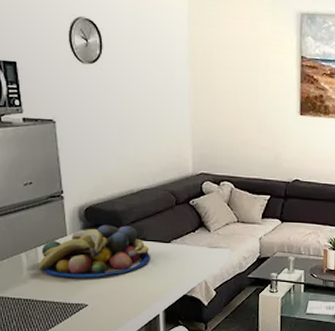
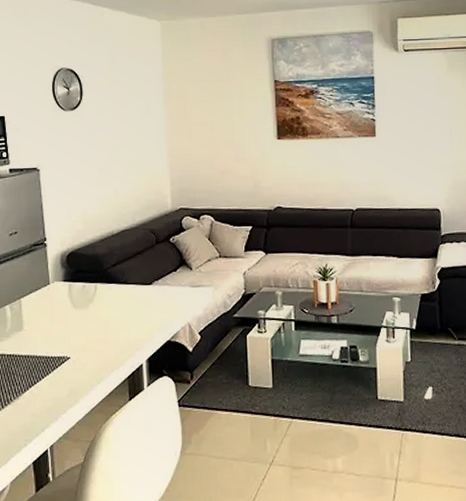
fruit bowl: present [39,224,151,278] -> none [23,269,133,329]

